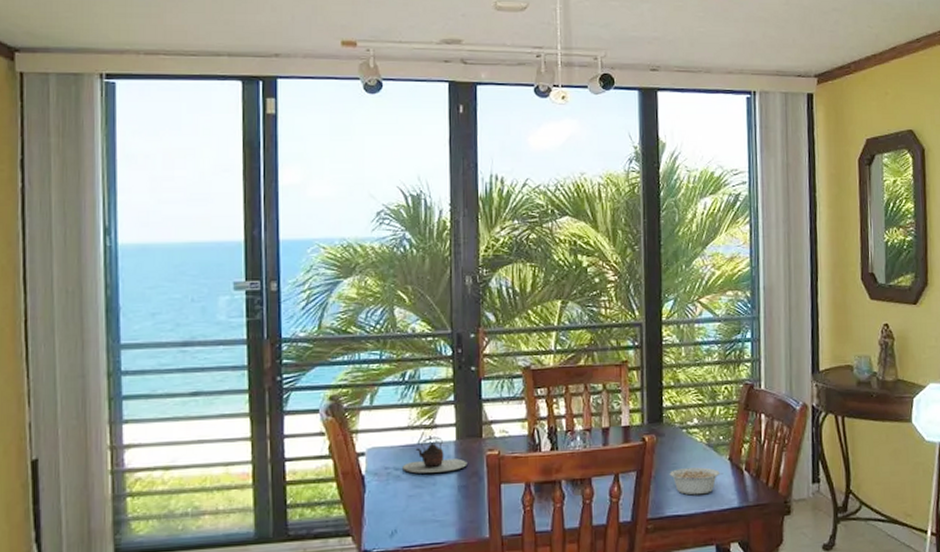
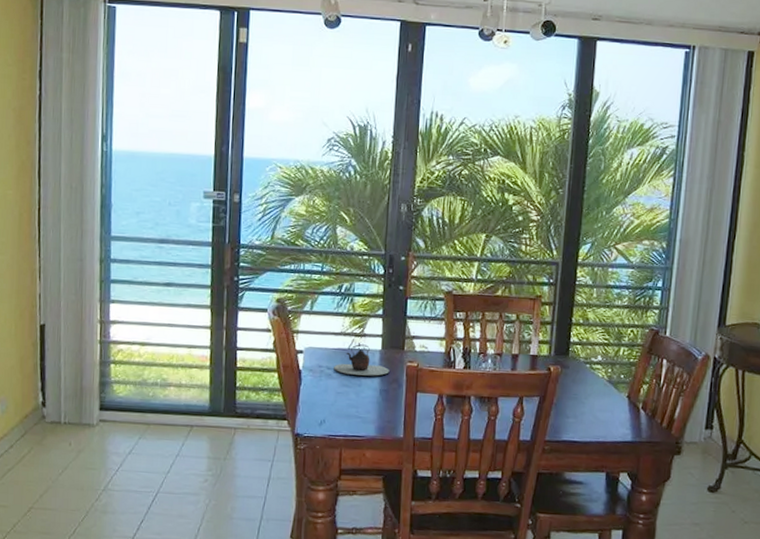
legume: present [669,467,724,495] -> none [569,399,621,426]

